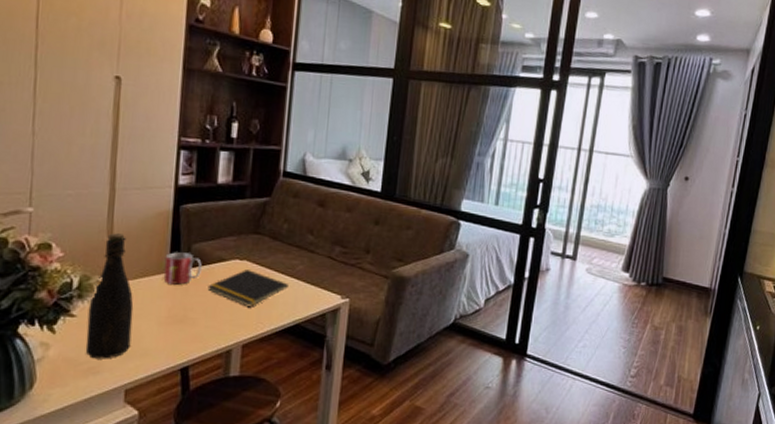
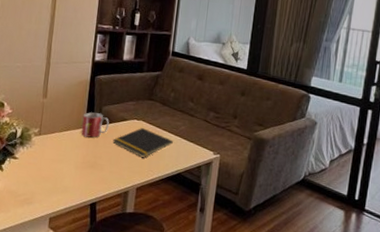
bottle: present [85,233,134,359] -> none [23,96,59,193]

